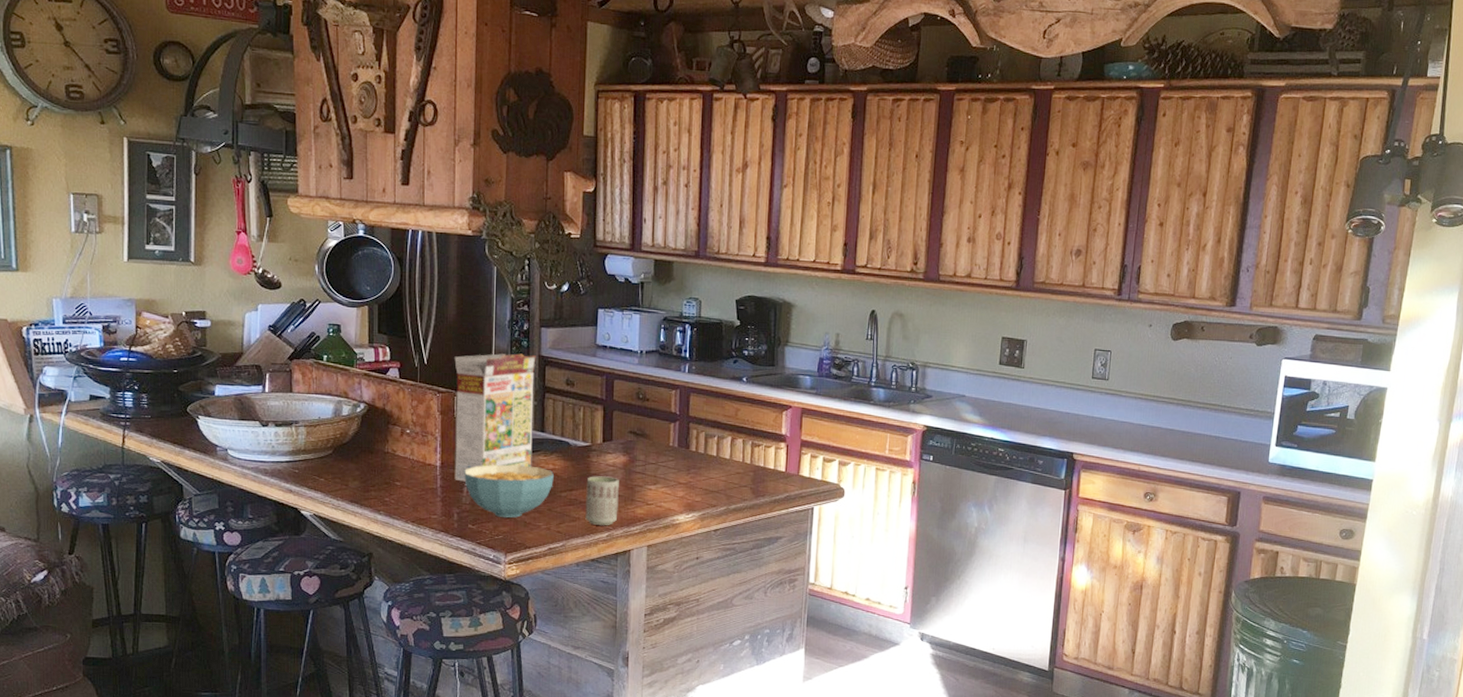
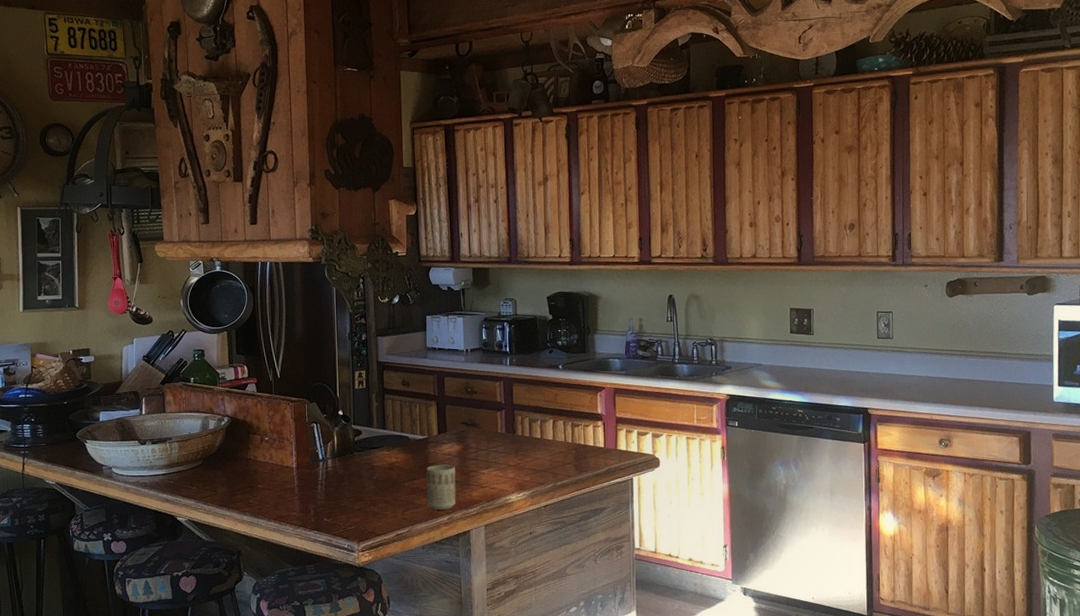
cereal box: present [454,353,536,482] -> none [303,361,377,480]
cereal bowl: present [464,464,554,518] -> none [318,461,397,509]

